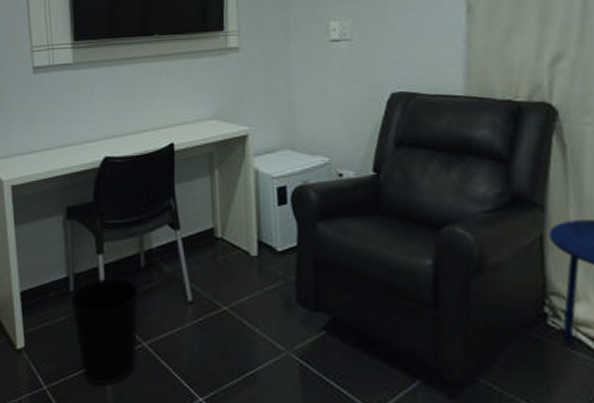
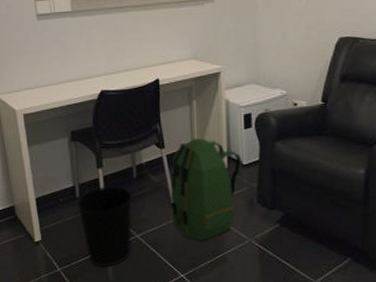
backpack: none [186,217,276,352] -> present [170,138,242,240]

